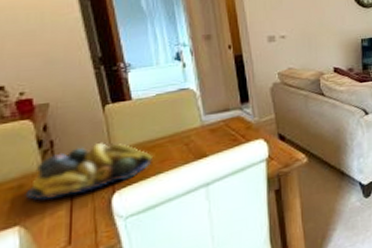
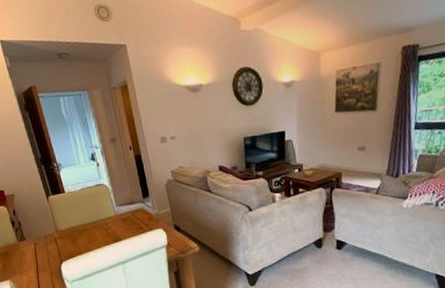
fruit bowl: present [25,143,154,200] -> none [10,225,85,264]

